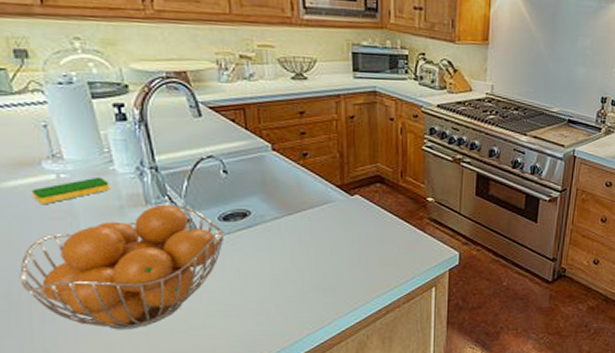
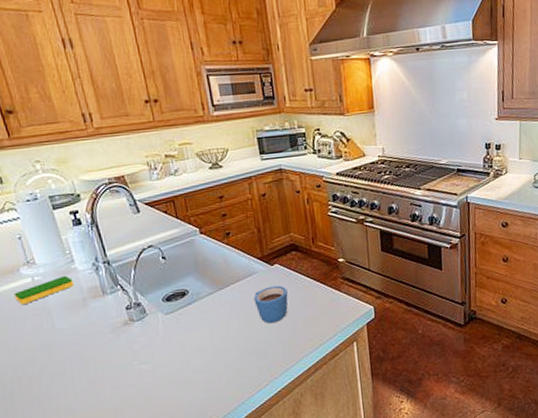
fruit basket: present [19,204,225,330] -> none [10,292,169,409]
mug: none [326,218,366,258] -> present [253,285,288,324]

